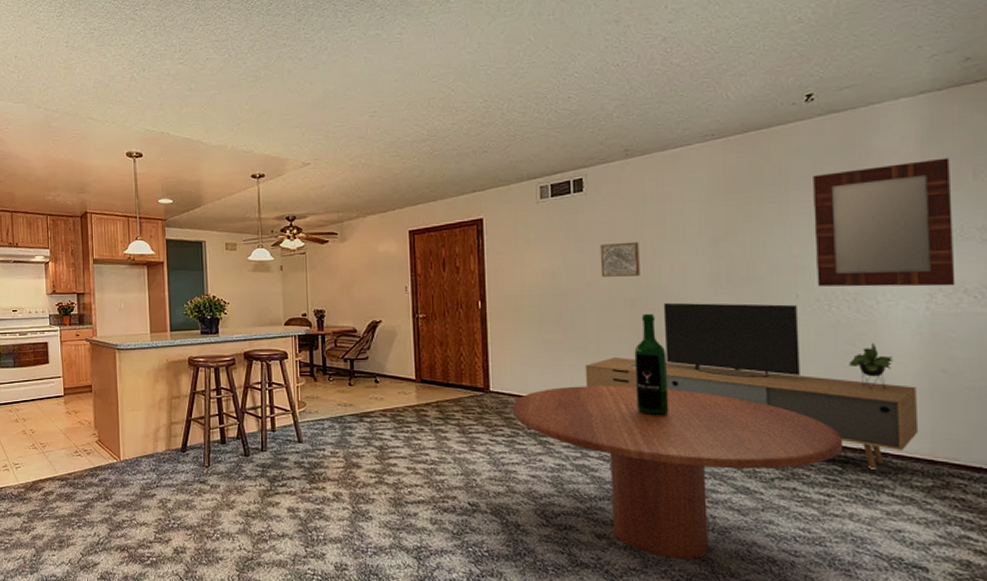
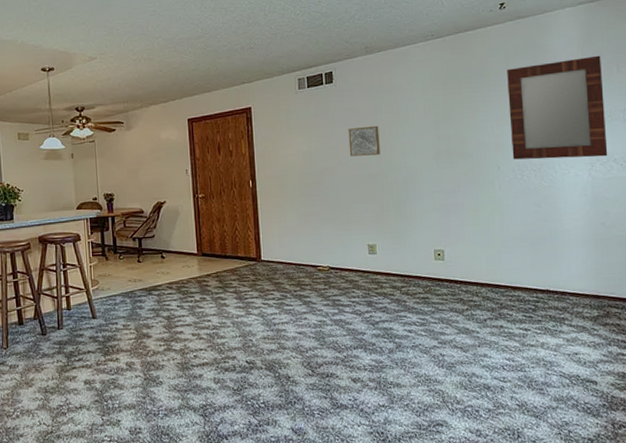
dining table: present [513,313,844,560] -> none [281,186,535,394]
media console: present [585,302,919,471] -> none [339,175,587,307]

